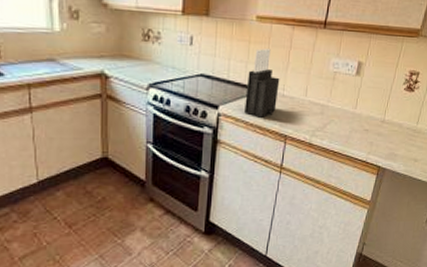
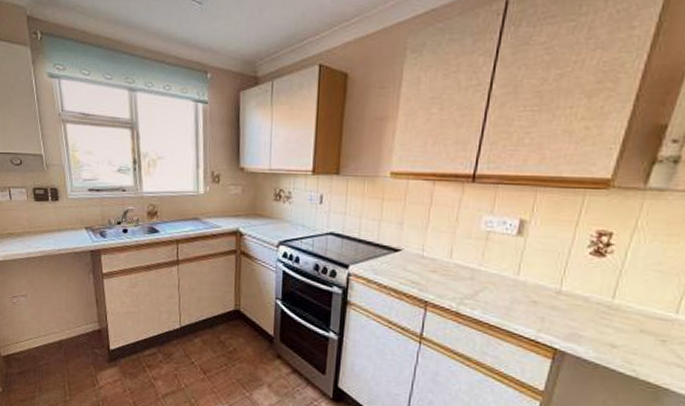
knife block: present [244,48,280,118] -> none [377,206,418,280]

